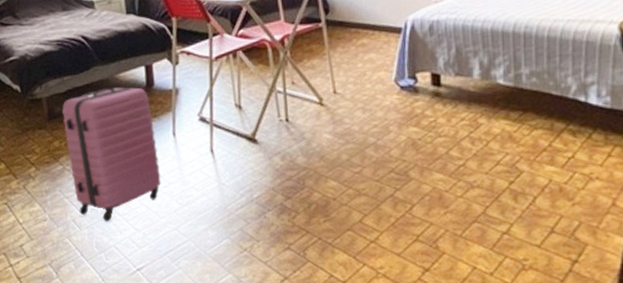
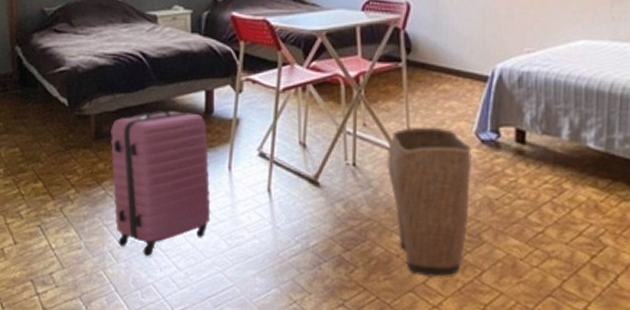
laundry basket: none [316,78,395,215] -> present [387,127,473,277]

